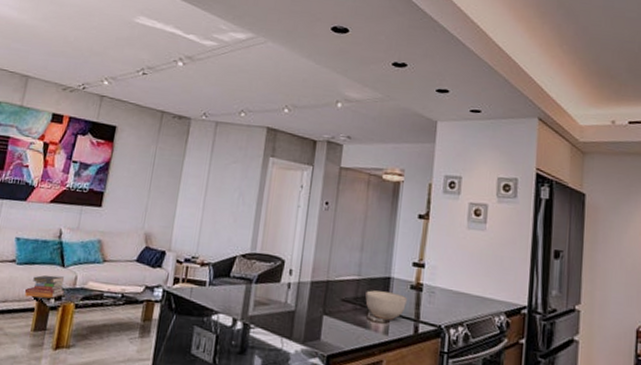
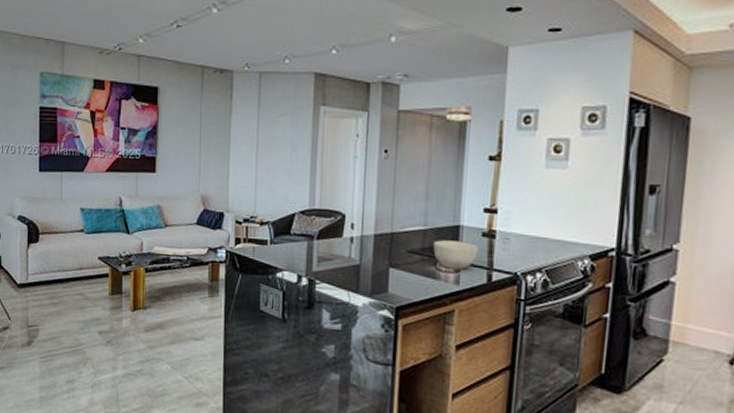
books: present [24,274,65,299] -> none [98,242,133,264]

